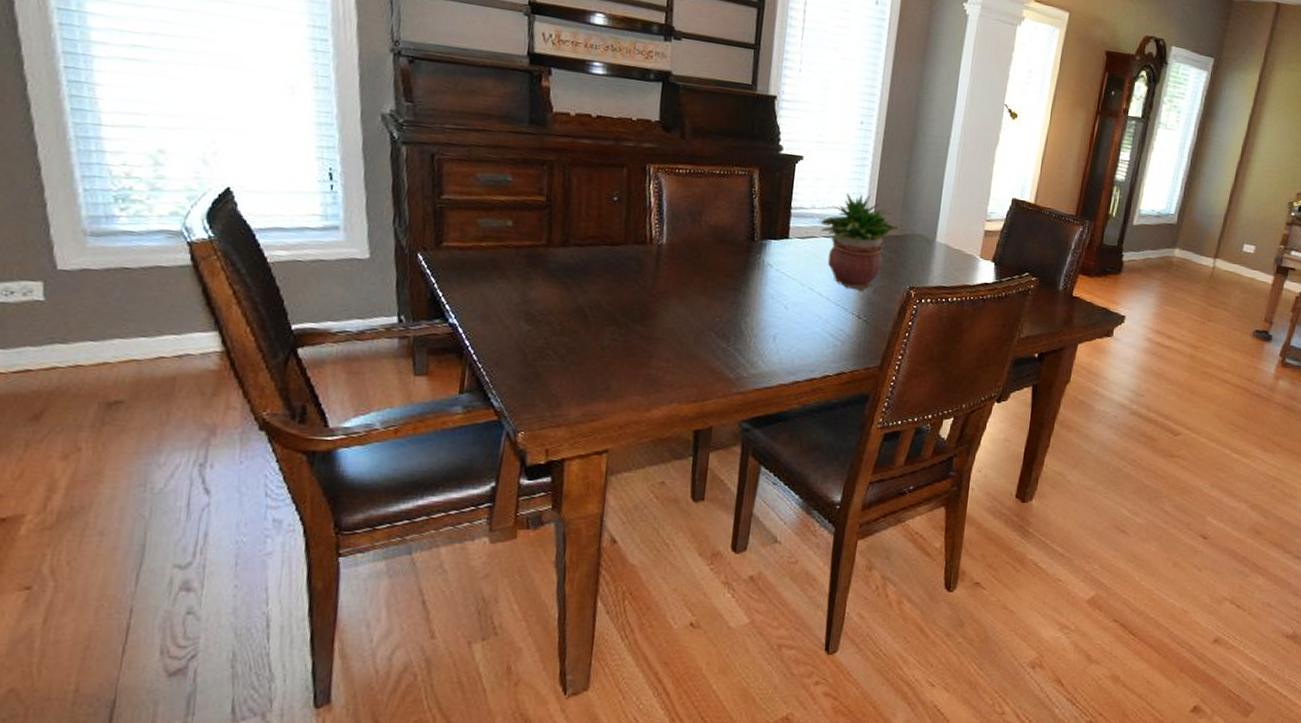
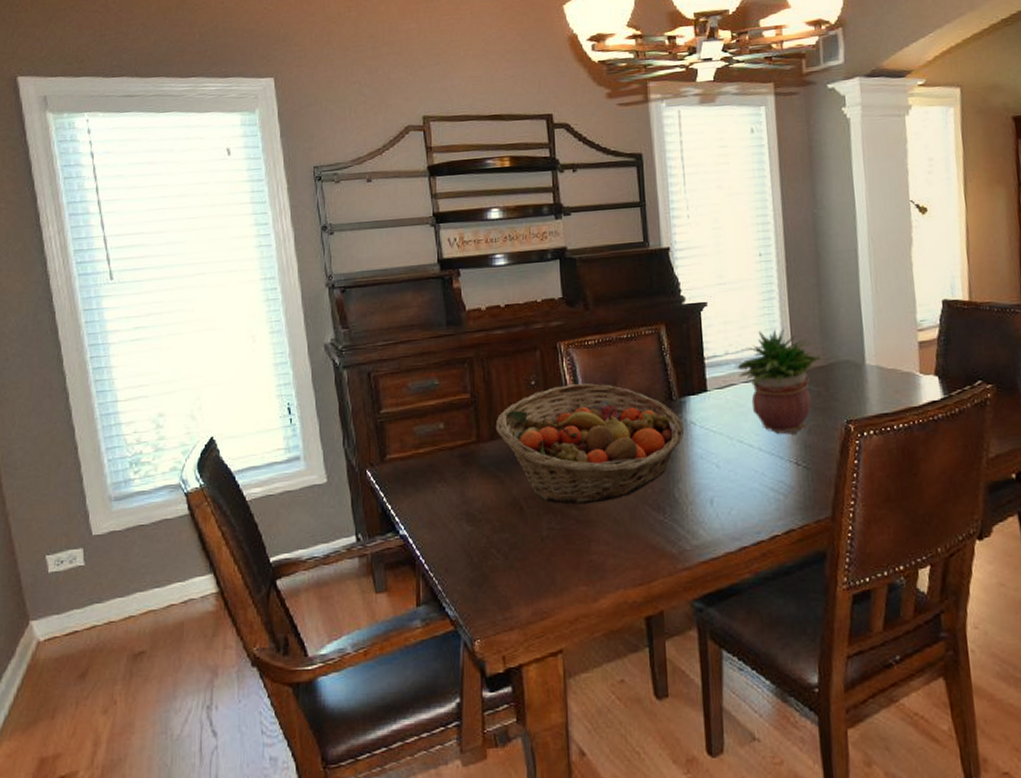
fruit basket: none [569,207,760,323] -> present [495,383,684,505]

